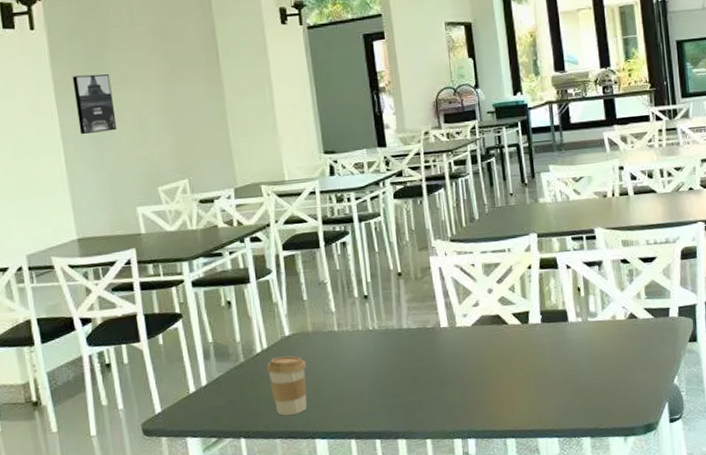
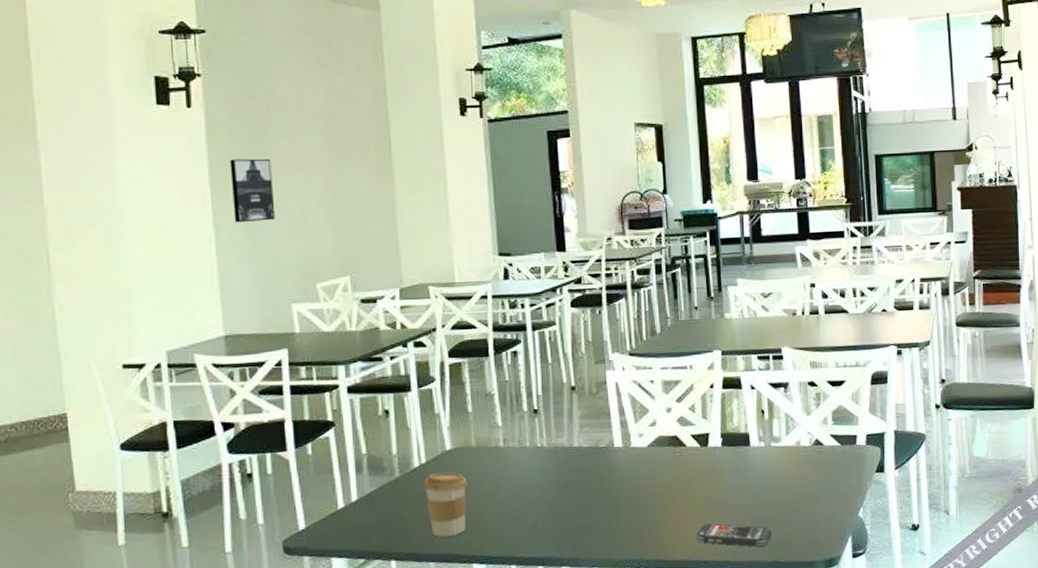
smartphone: none [520,394,593,415] -> present [695,523,773,547]

